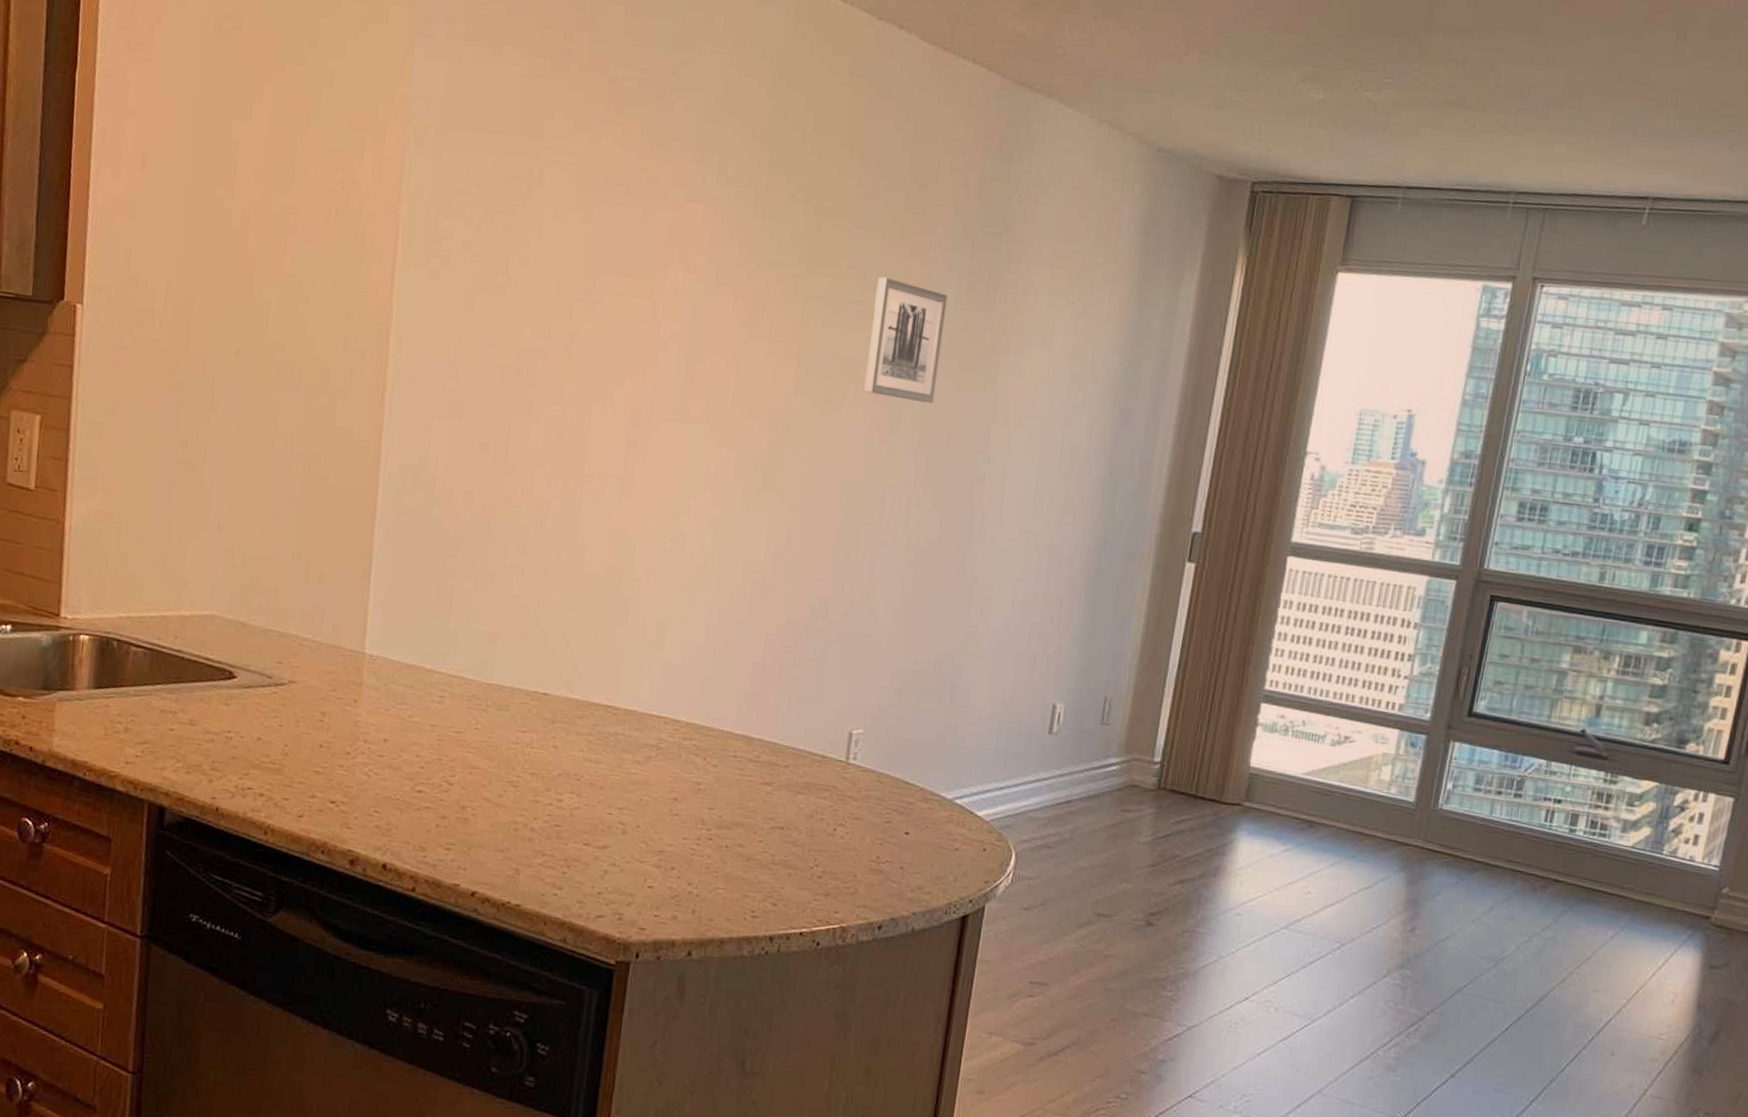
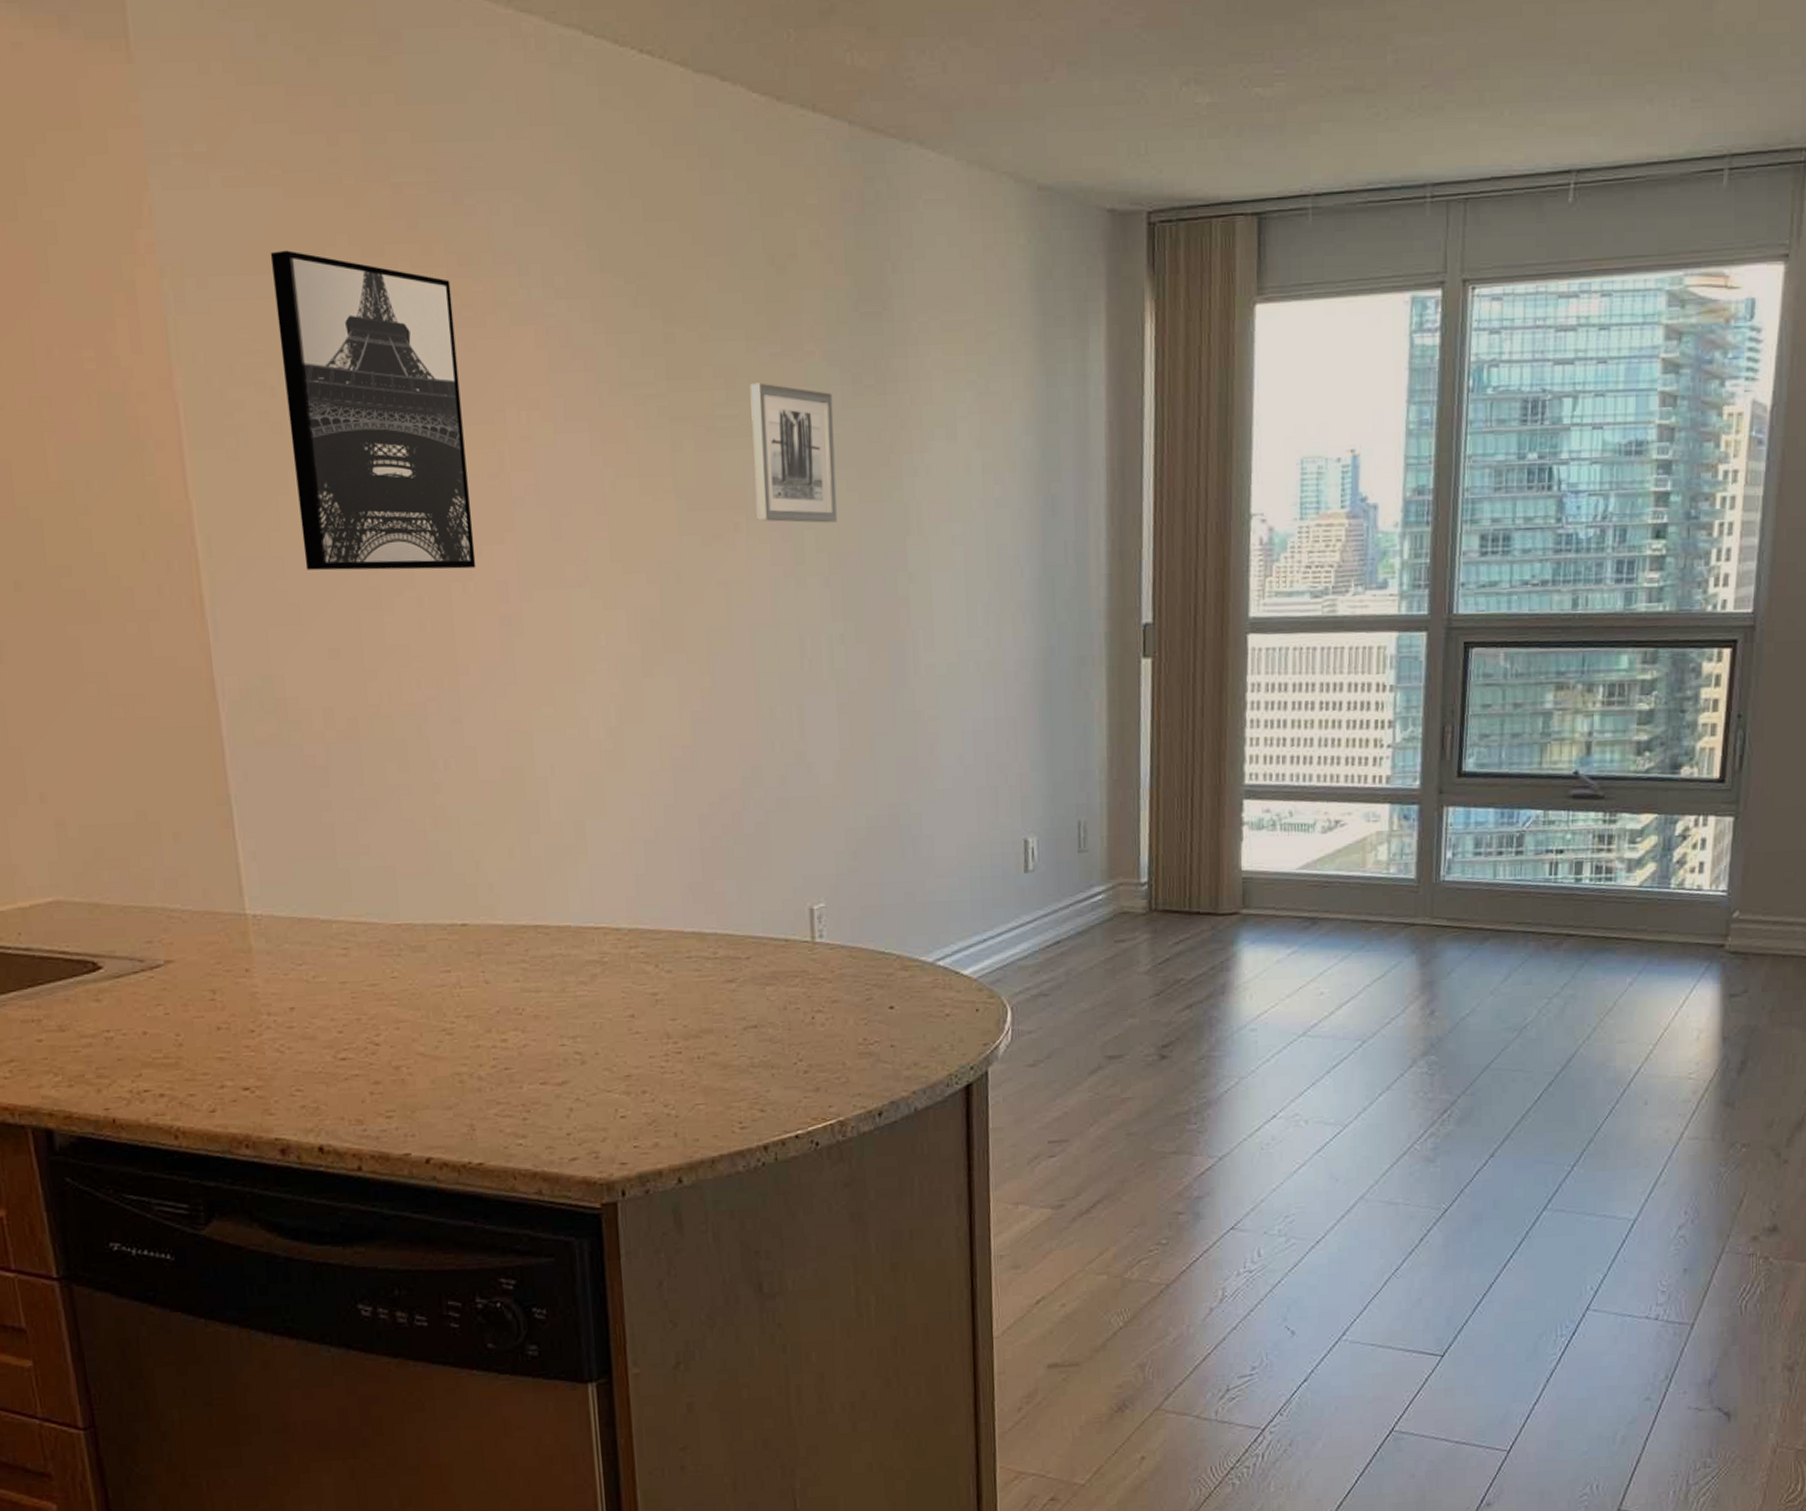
wall art: none [475,116,642,395] -> present [270,250,476,571]

